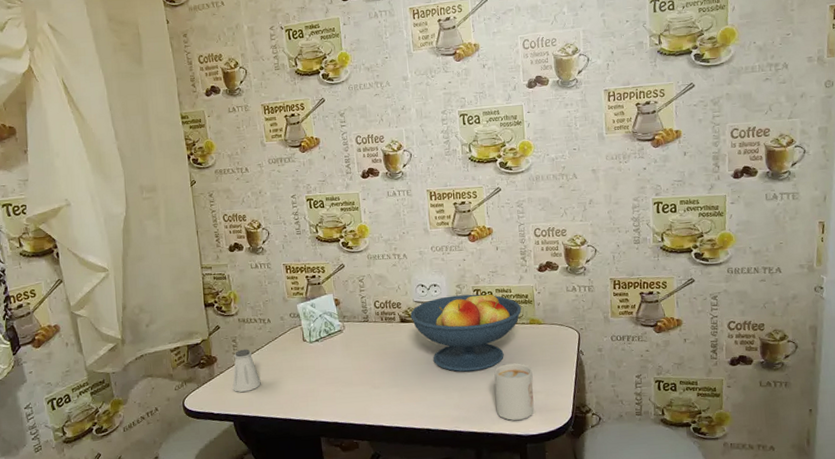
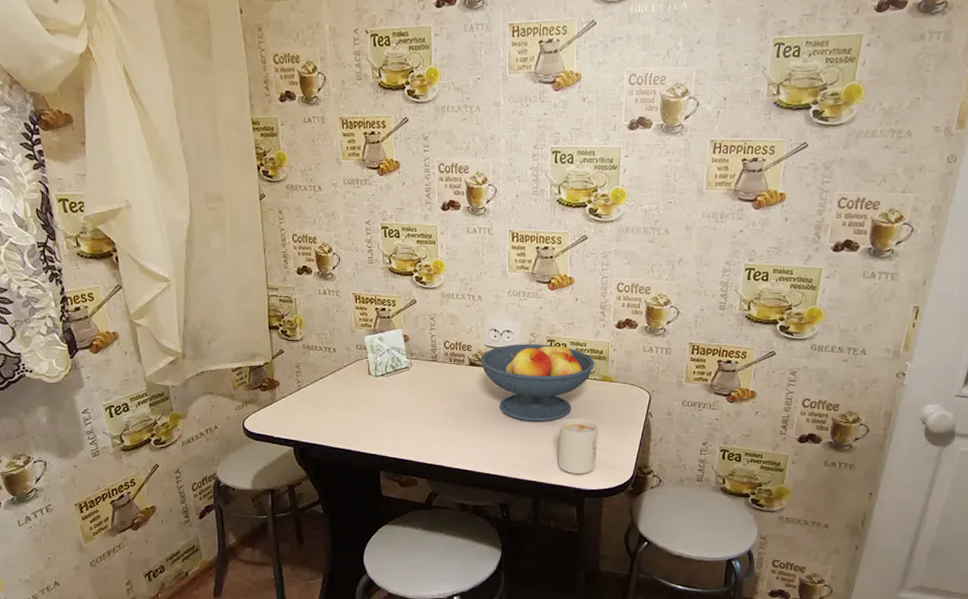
saltshaker: present [232,349,261,392] -> none [294,376,323,419]

